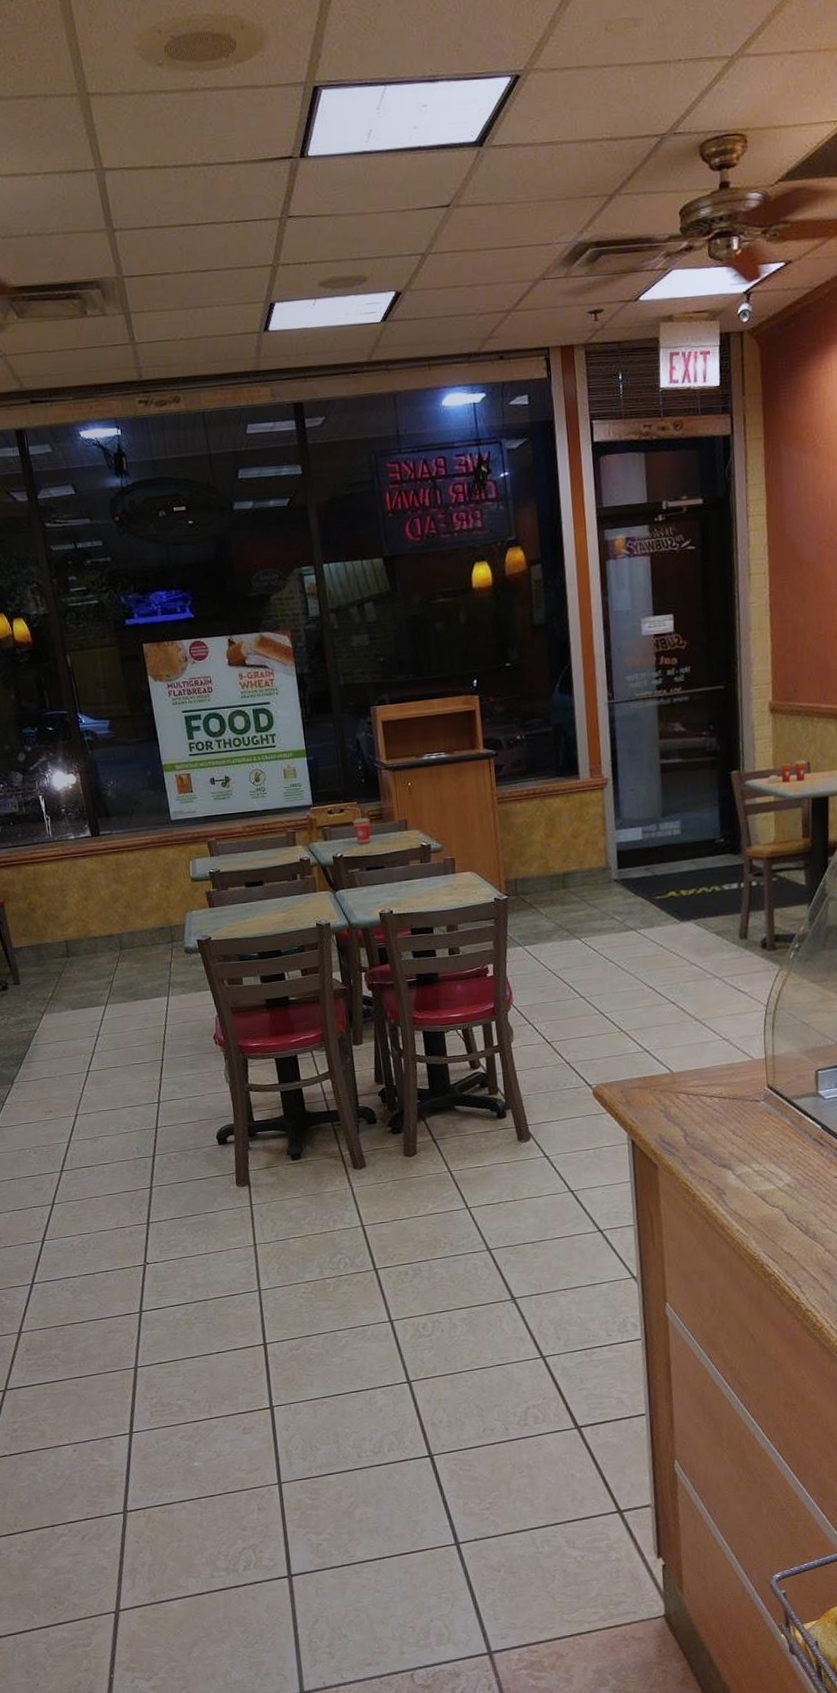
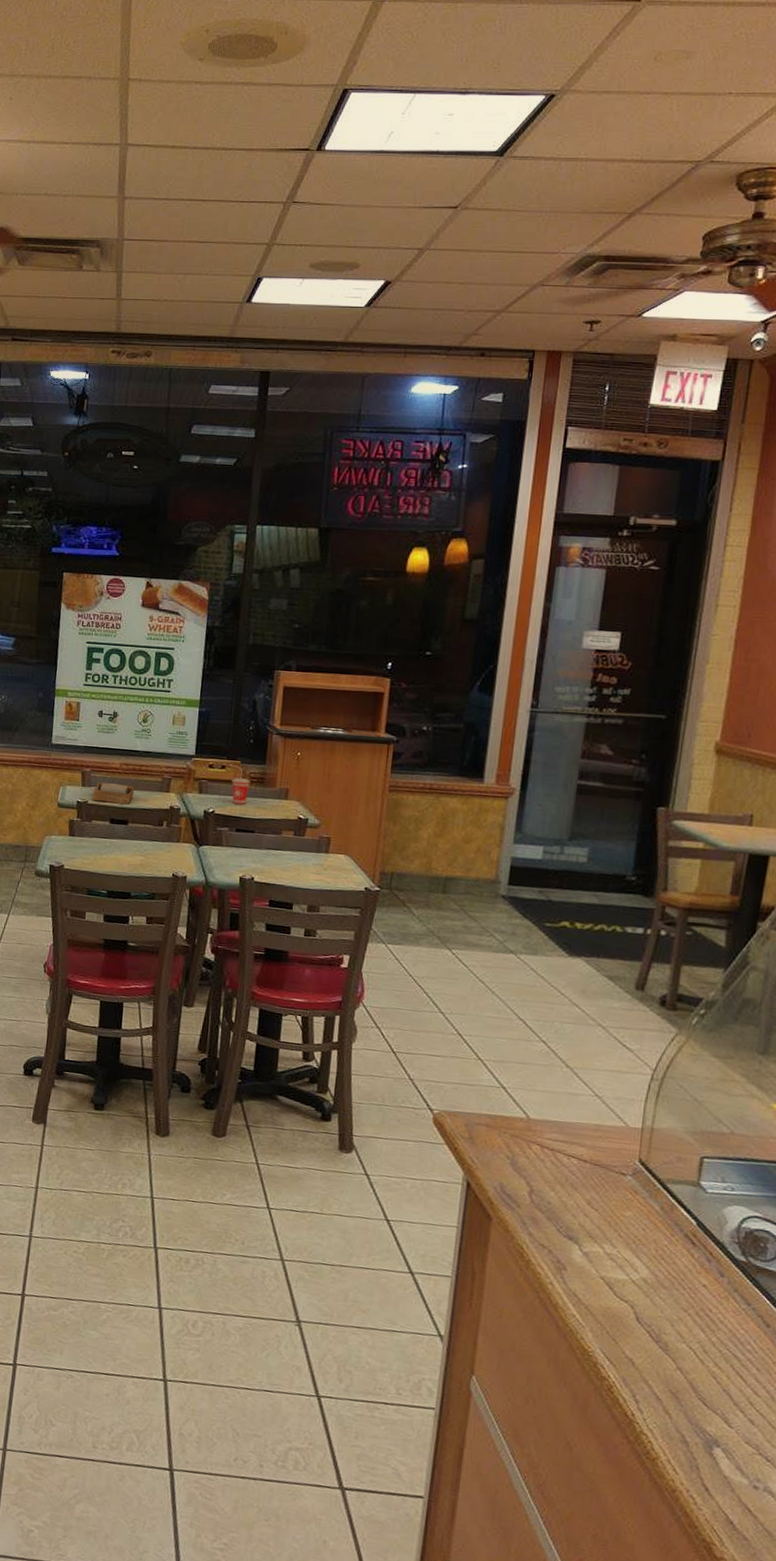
napkin holder: none [222,846,263,869] -> present [92,782,135,806]
beverage cup: present [767,759,806,784] -> none [698,809,749,833]

